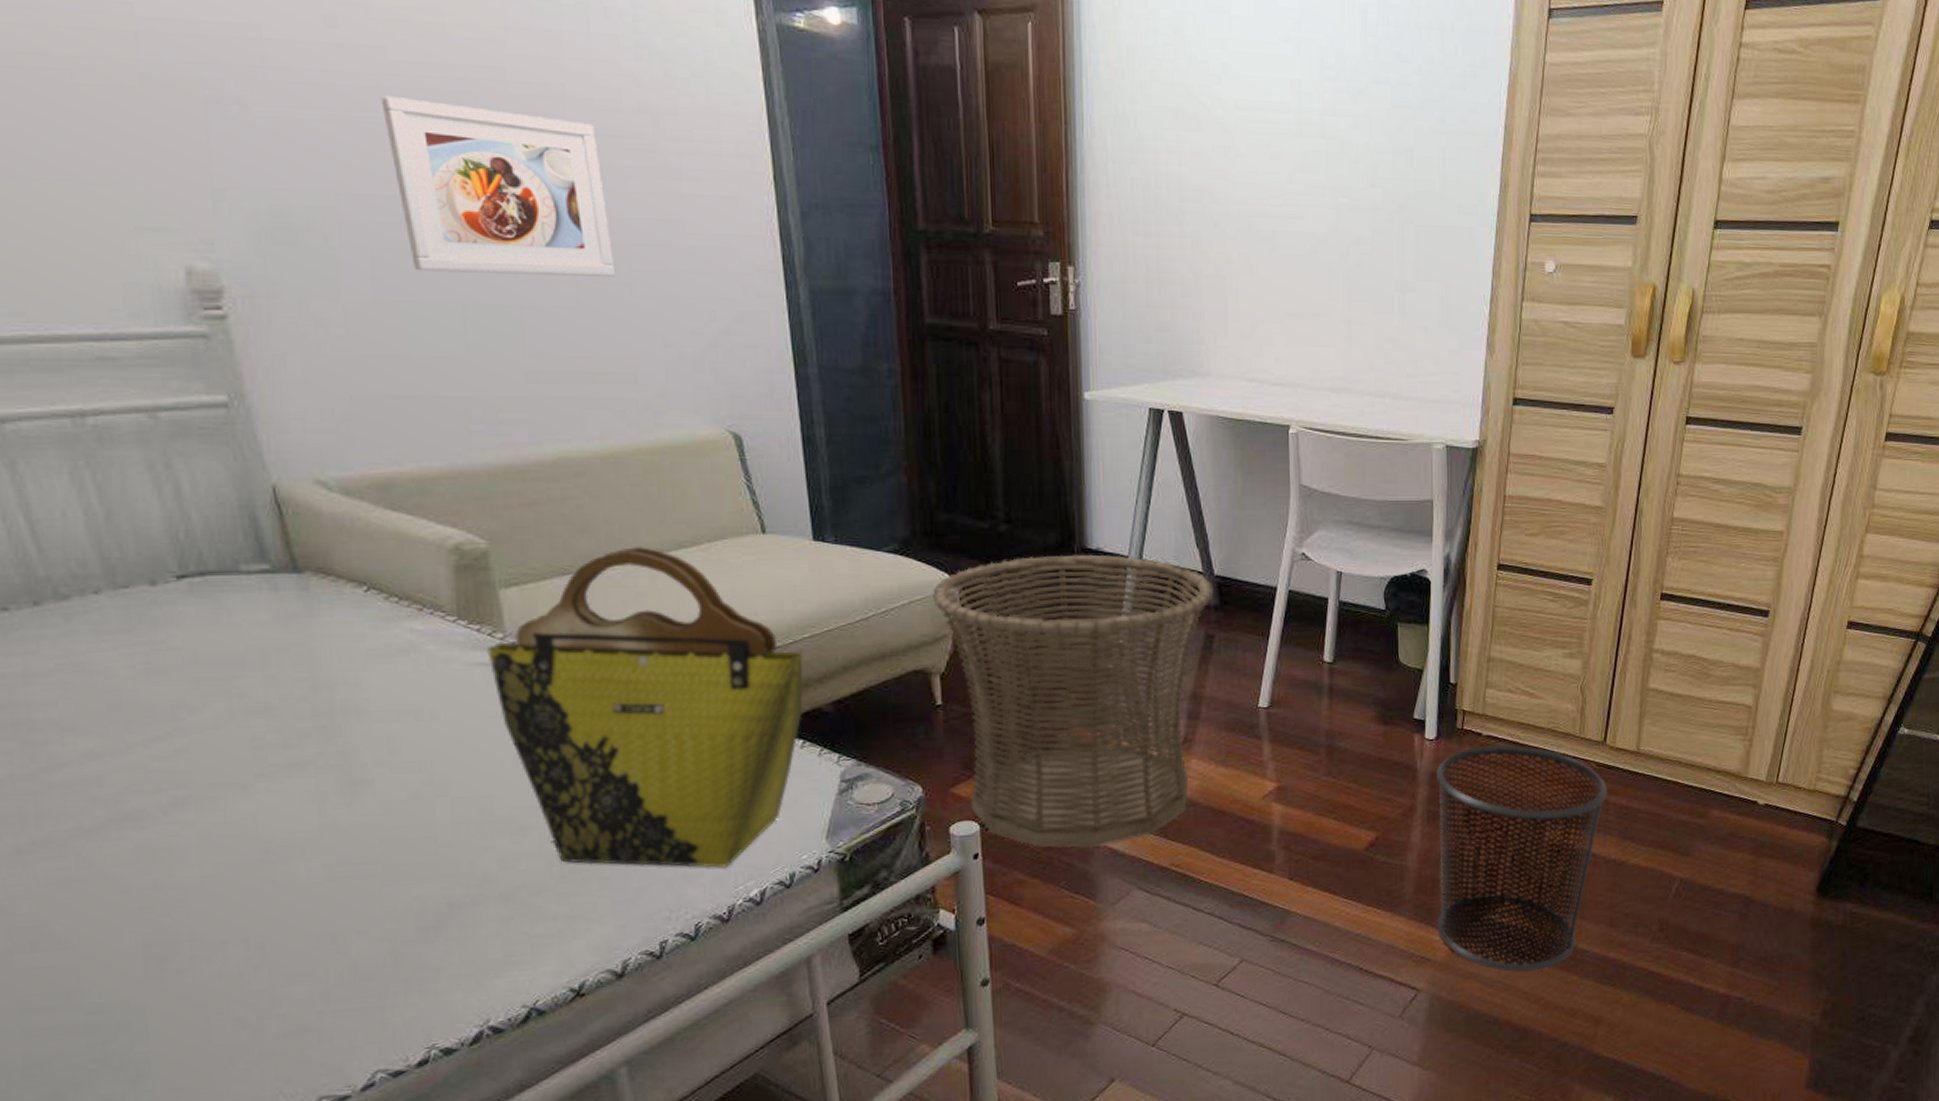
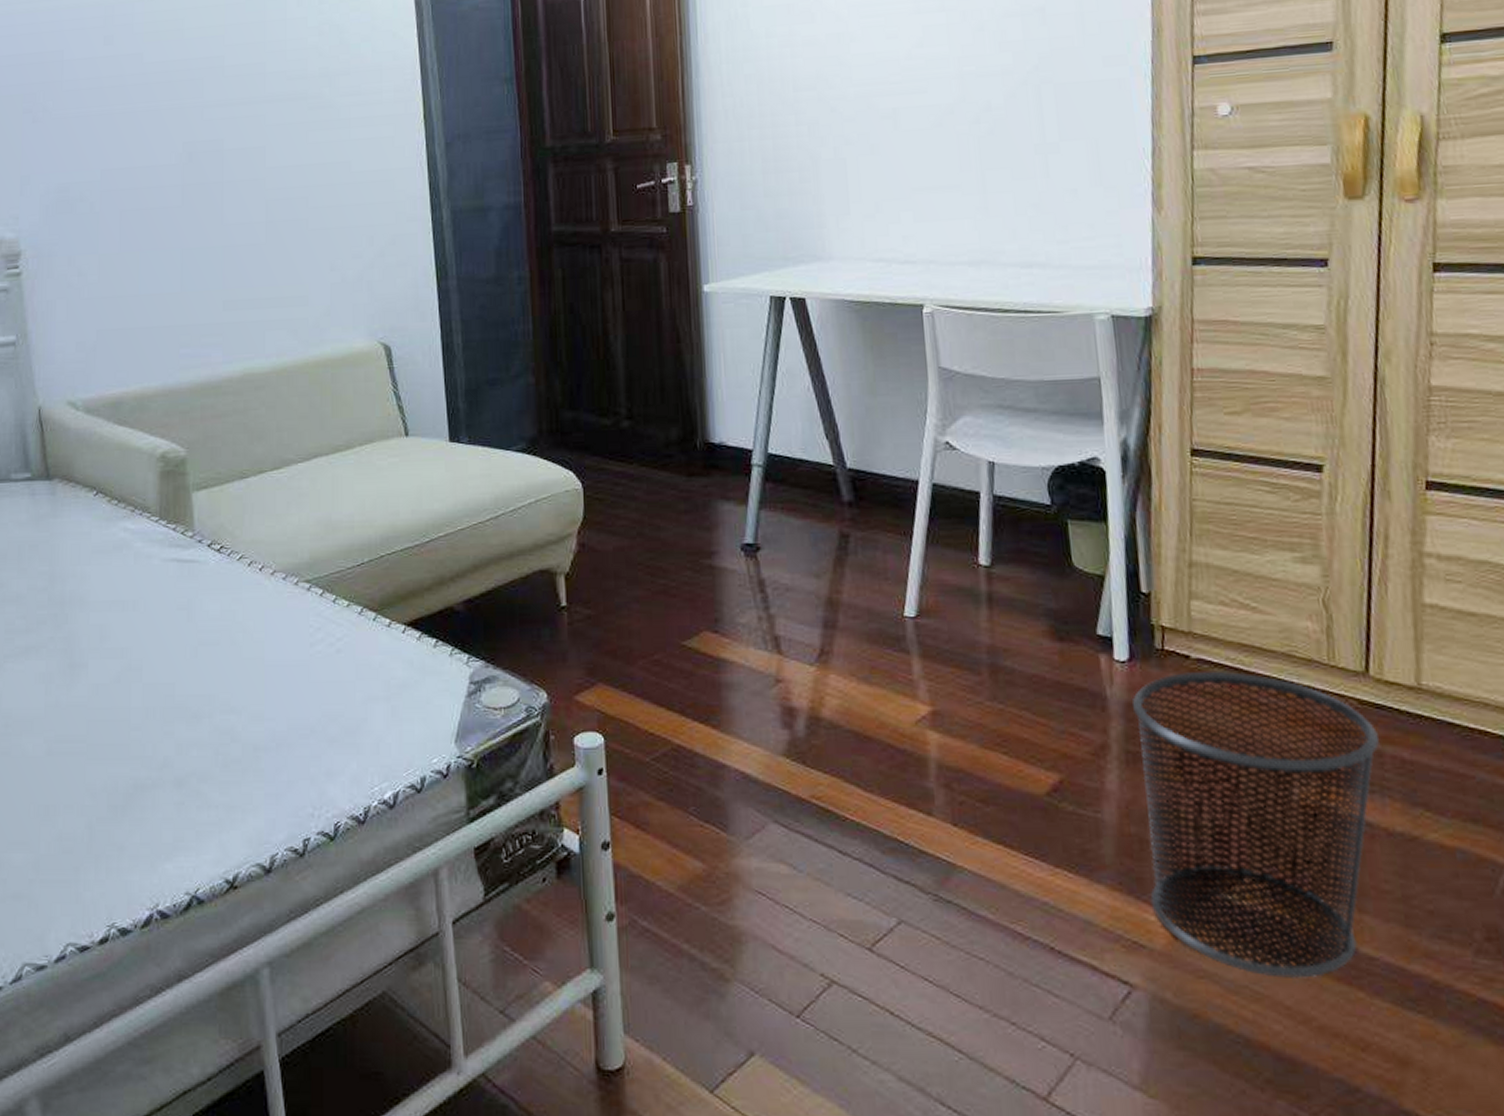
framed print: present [380,95,616,277] -> none [136,89,296,225]
tote bag: present [487,547,803,868] -> none [180,451,438,766]
basket: present [933,554,1214,848] -> none [558,449,847,771]

